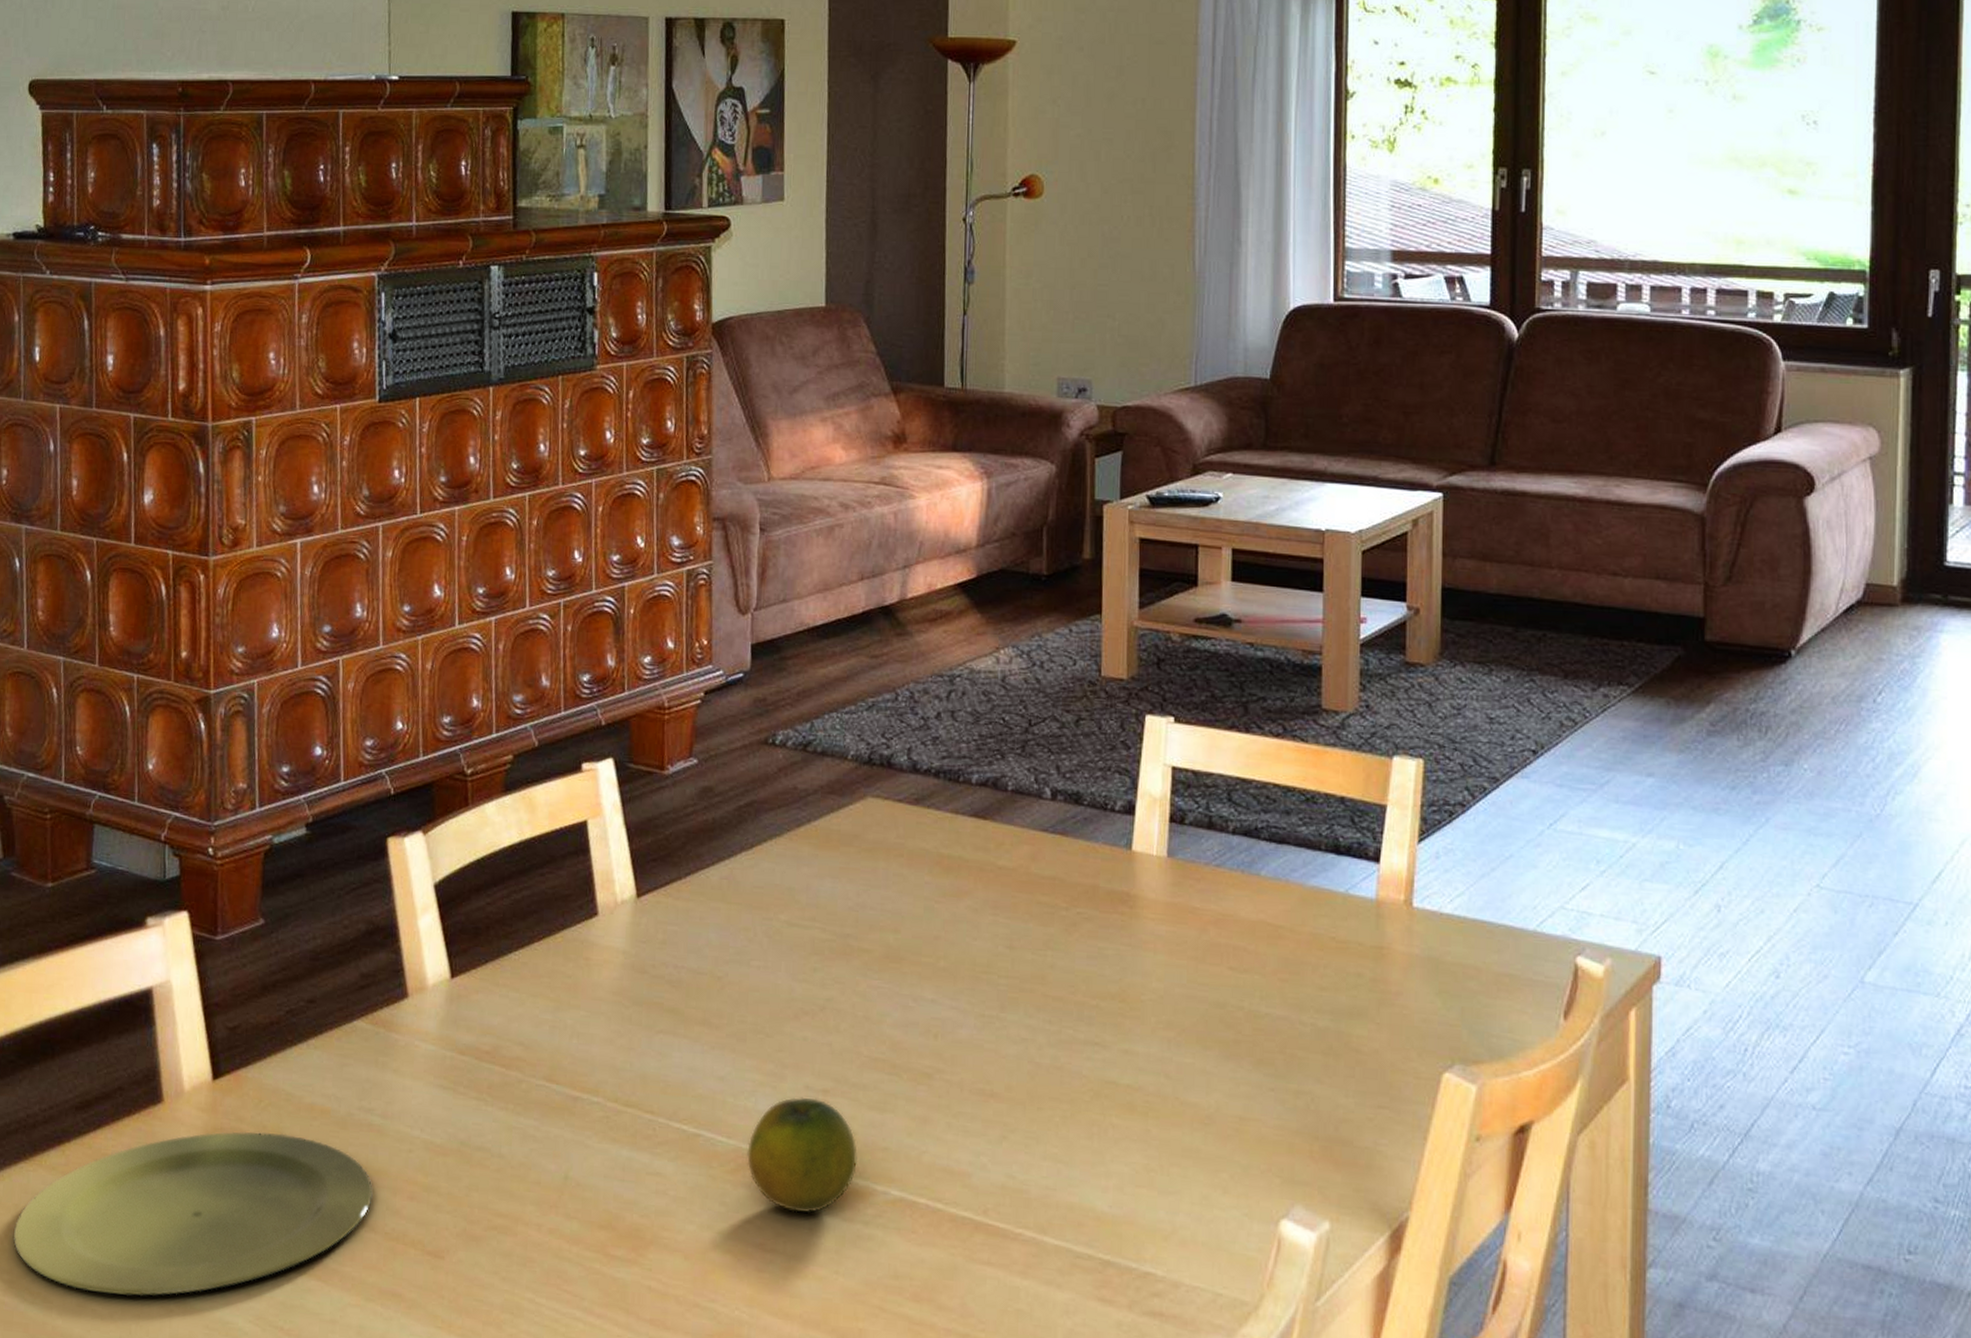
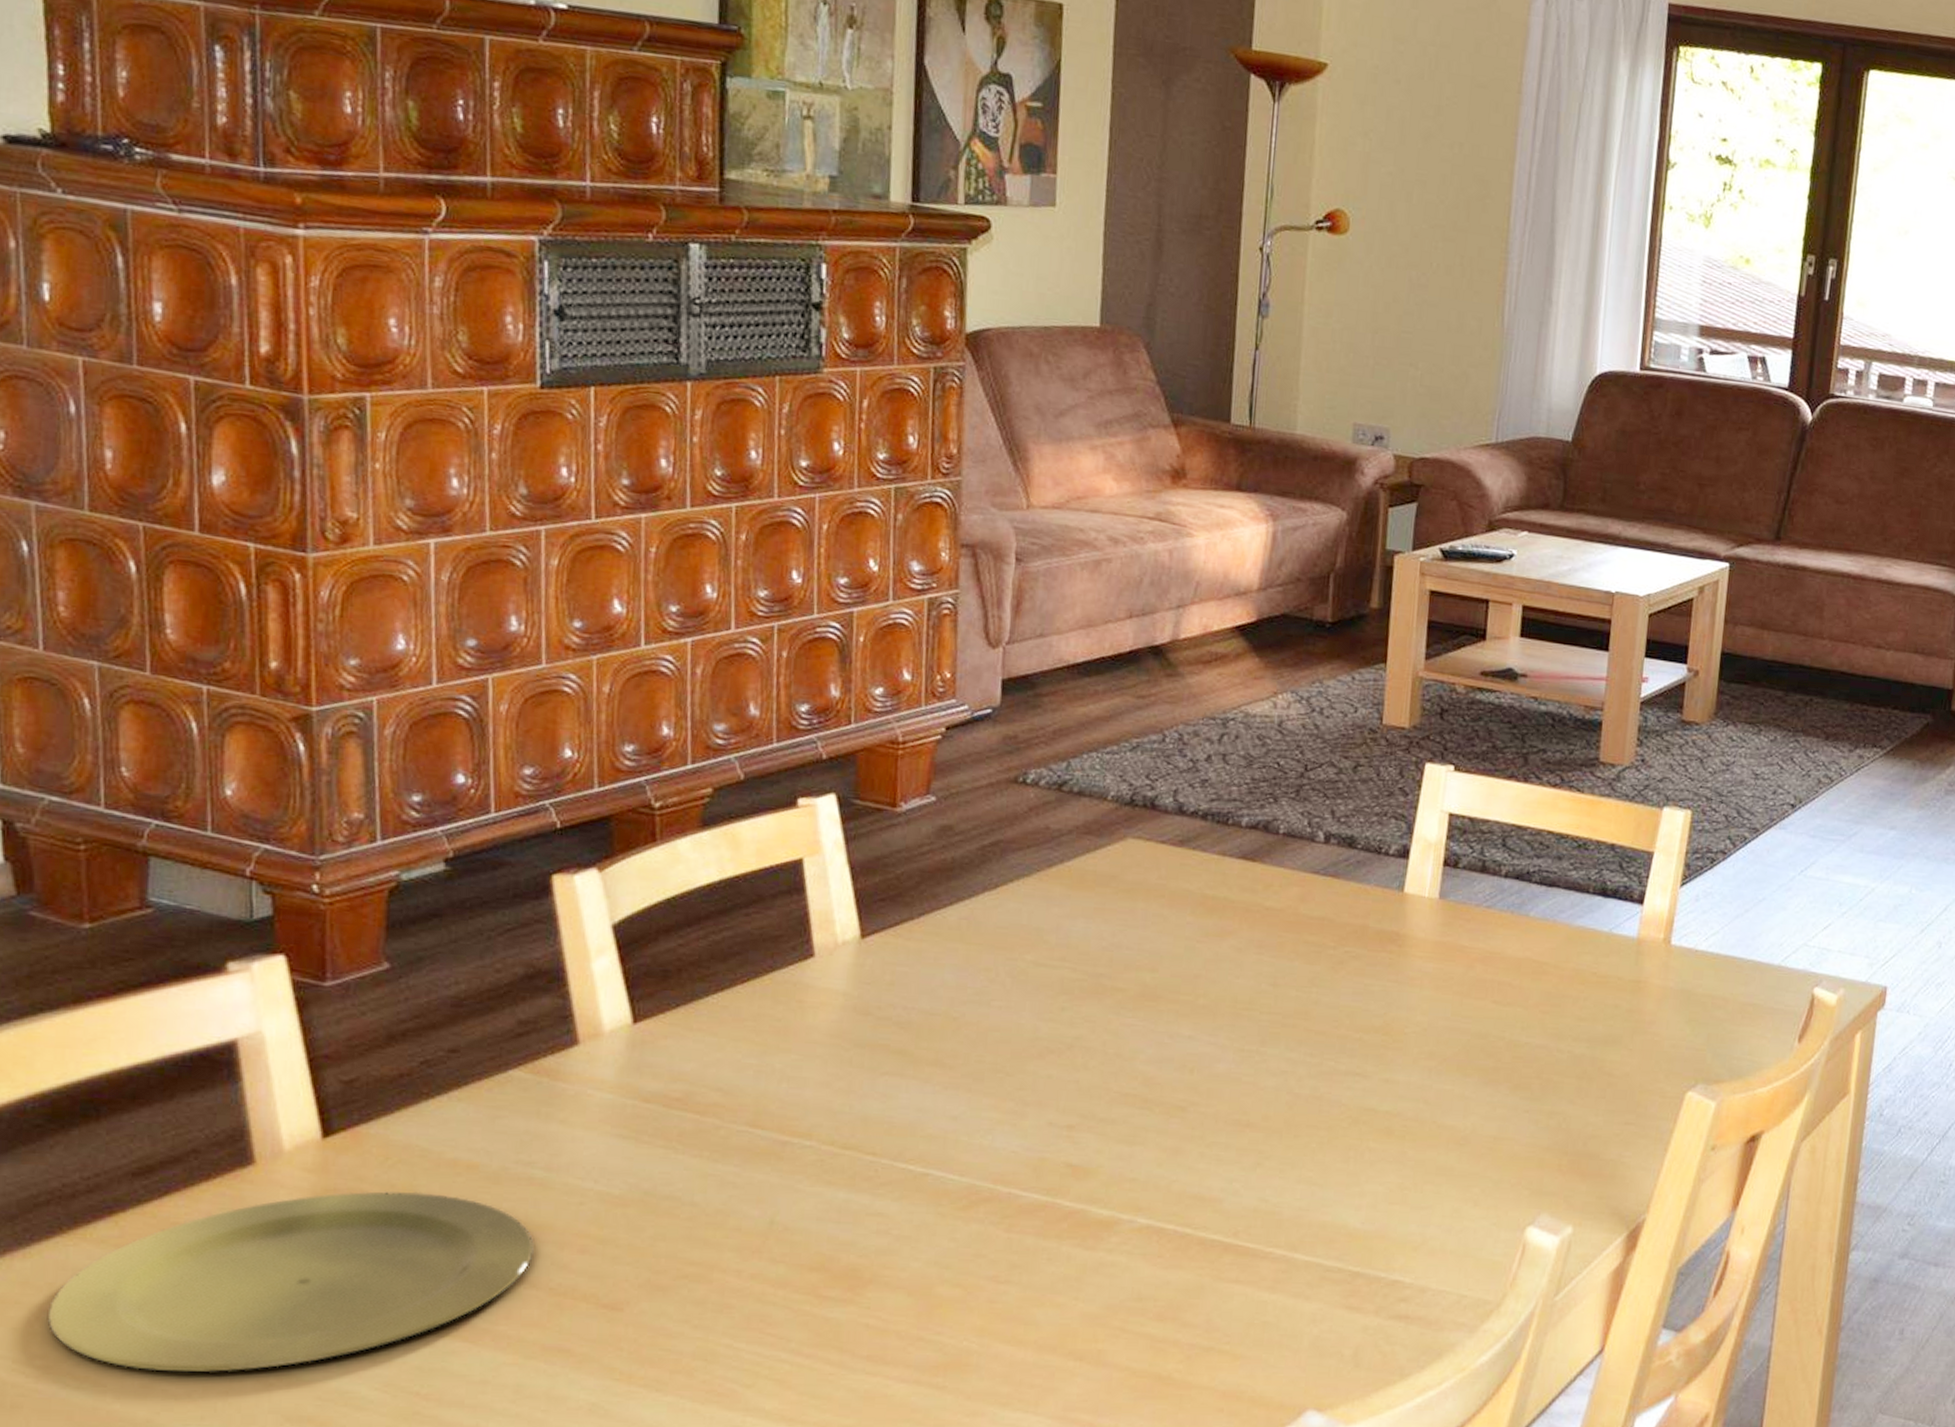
fruit: present [747,1096,858,1214] -> none [981,1133,1103,1245]

